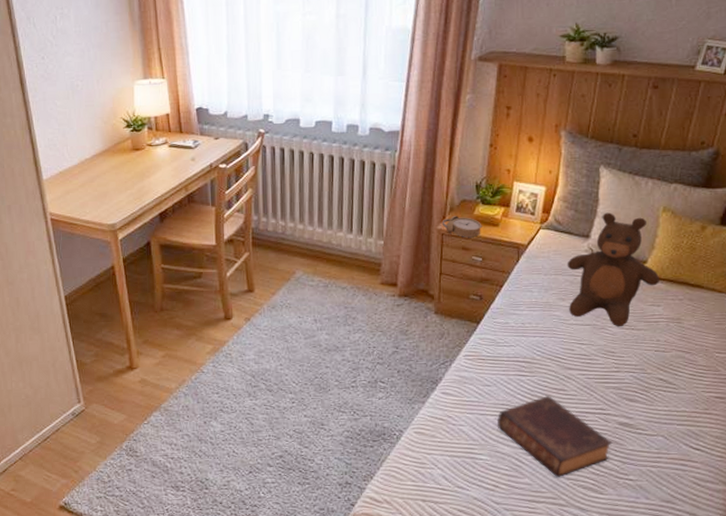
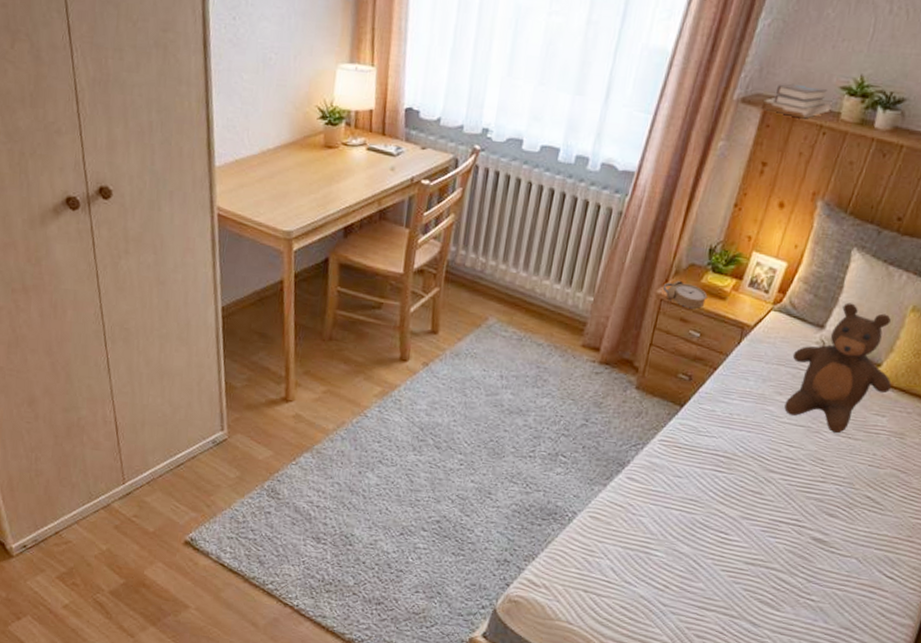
books: none [496,37,556,66] -> present [761,82,832,119]
book: present [497,396,613,477] -> none [681,497,802,587]

